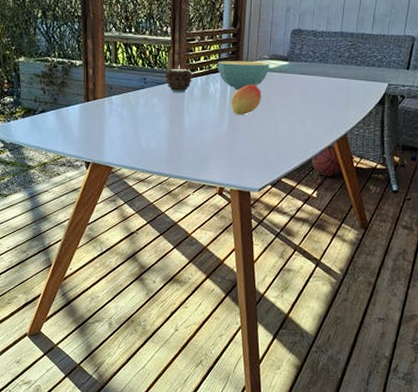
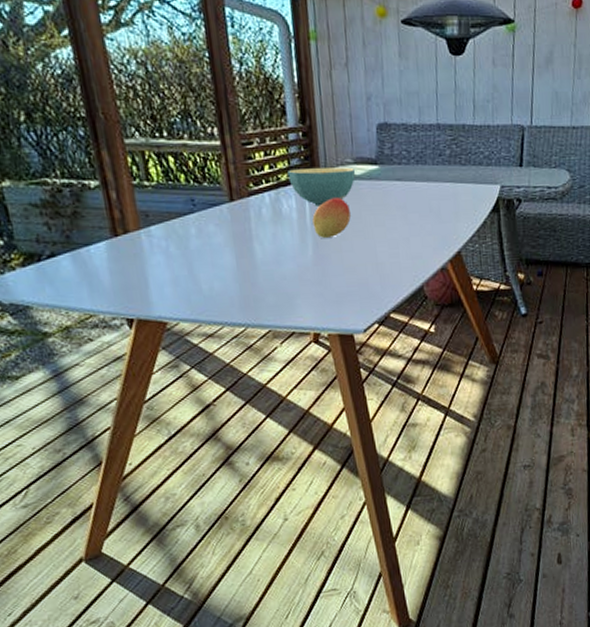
candle: present [165,65,193,92] -> none [219,177,258,215]

